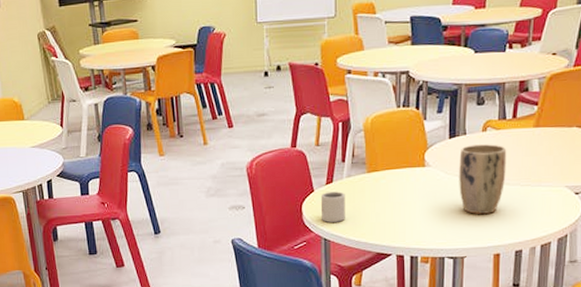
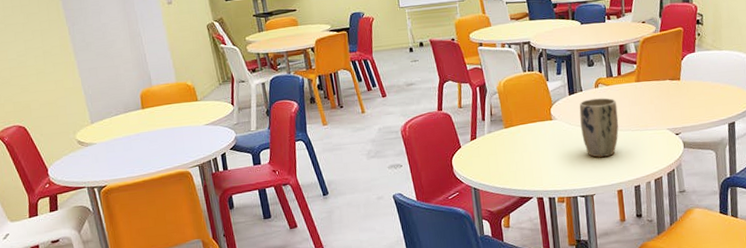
cup: present [320,191,345,223] -> none [467,146,490,174]

